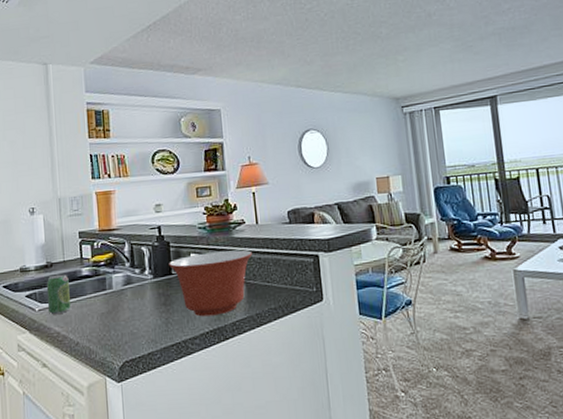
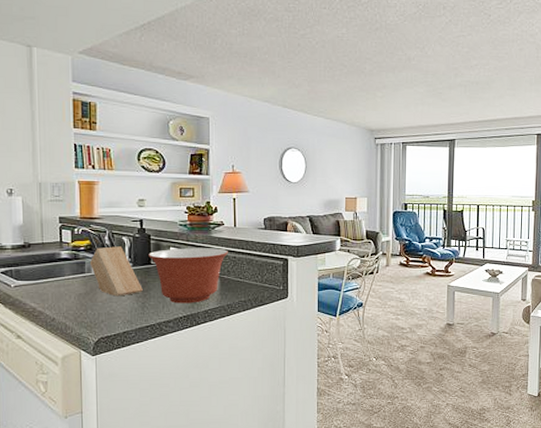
beverage can: present [46,274,71,315] -> none [23,255,48,292]
knife block: none [108,242,165,314] -> present [88,231,143,297]

